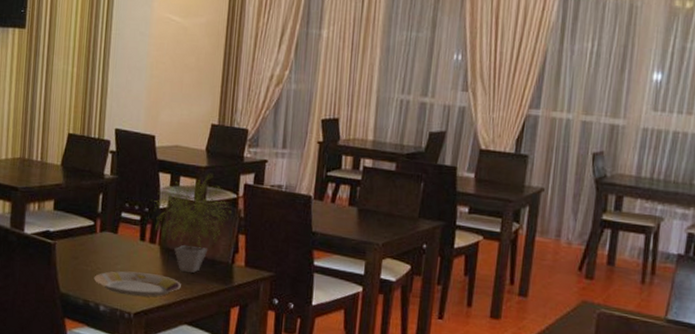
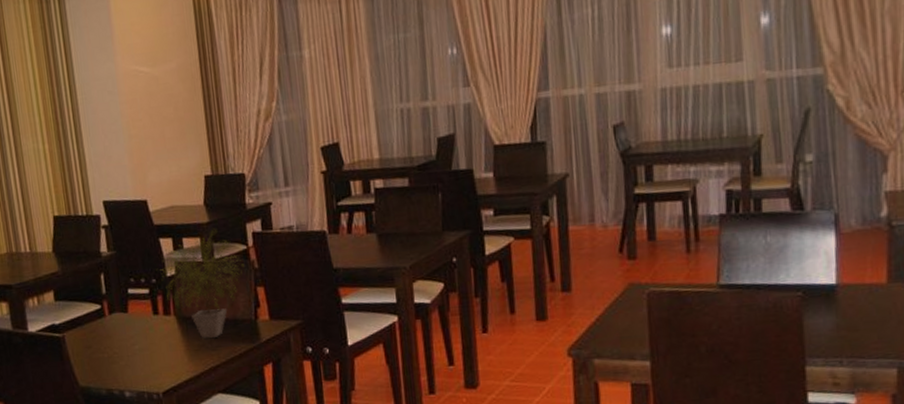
plate: present [93,271,181,297] -> none [112,346,207,376]

